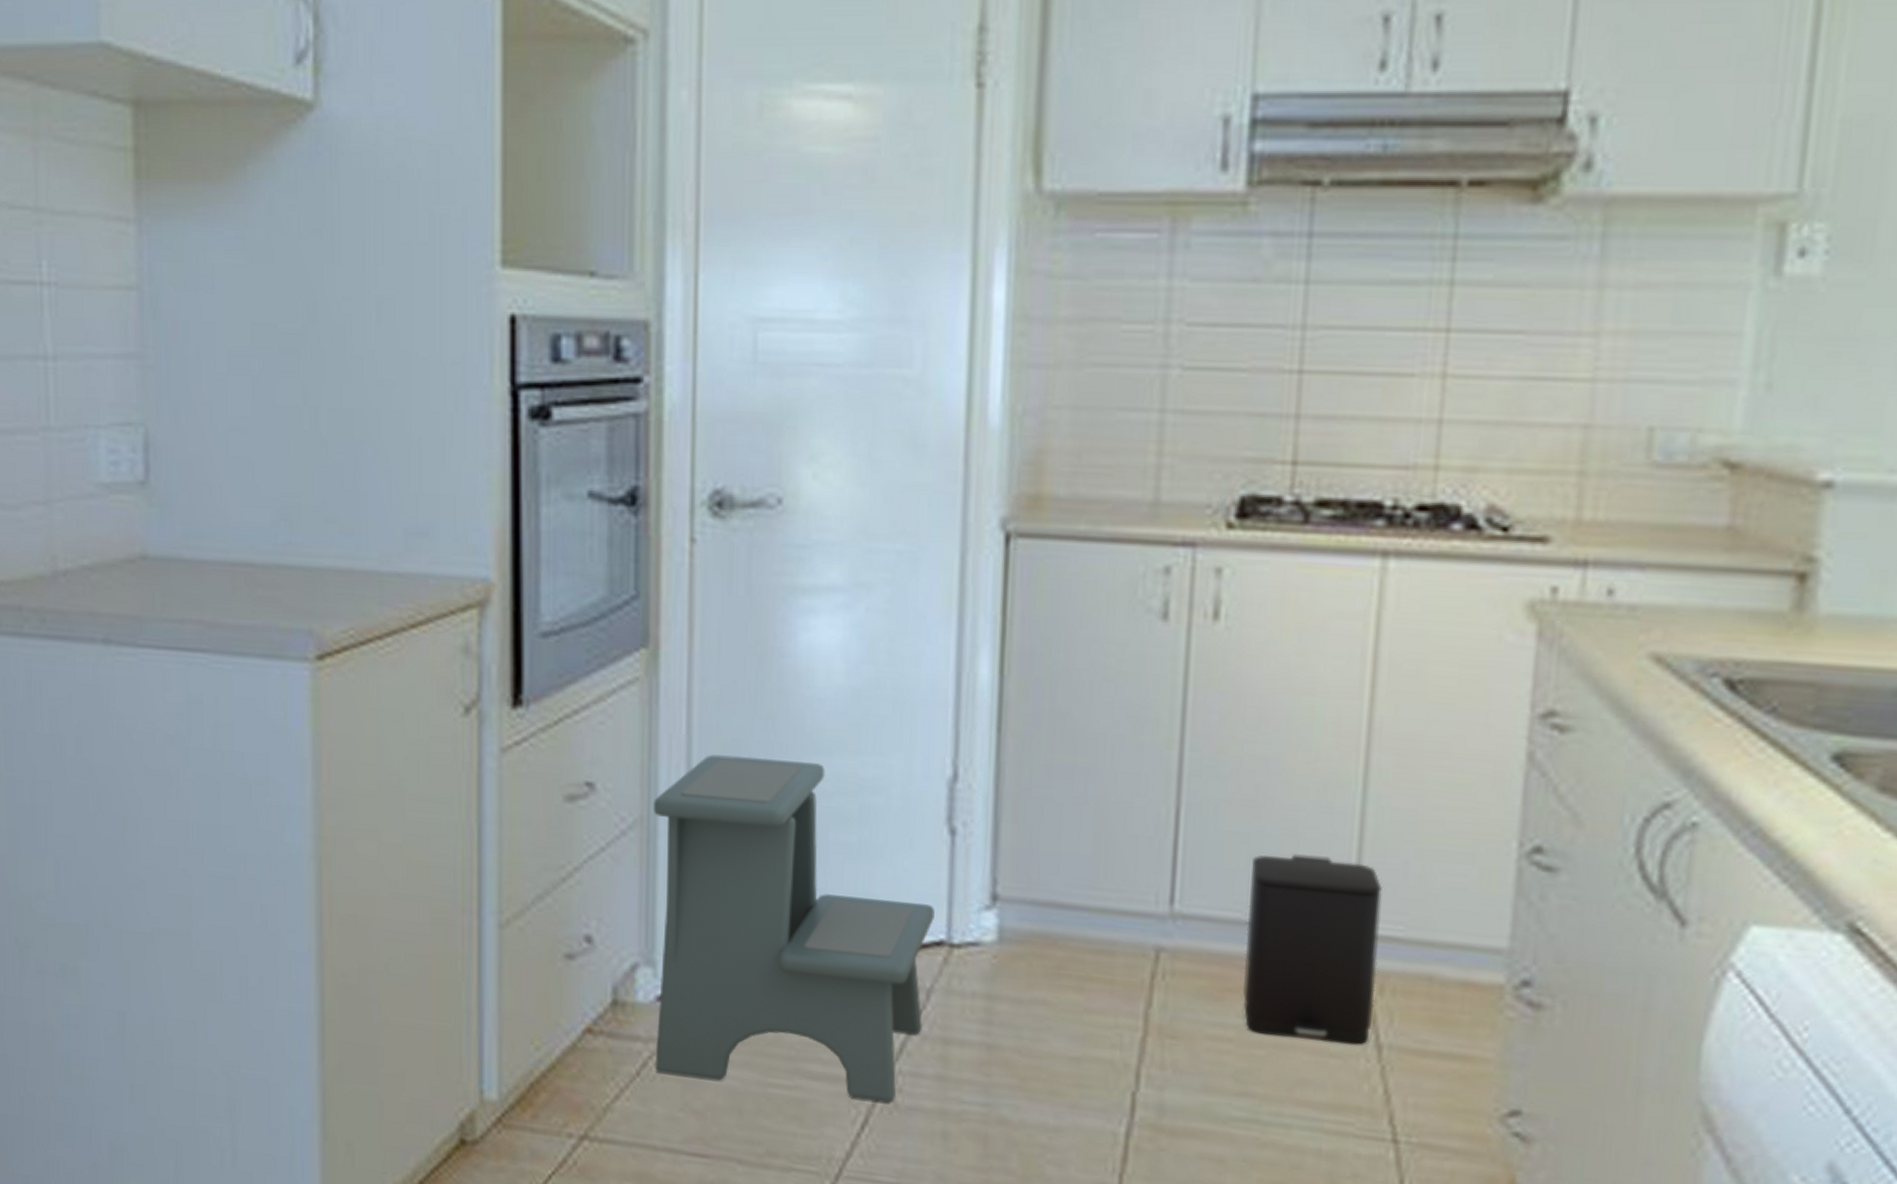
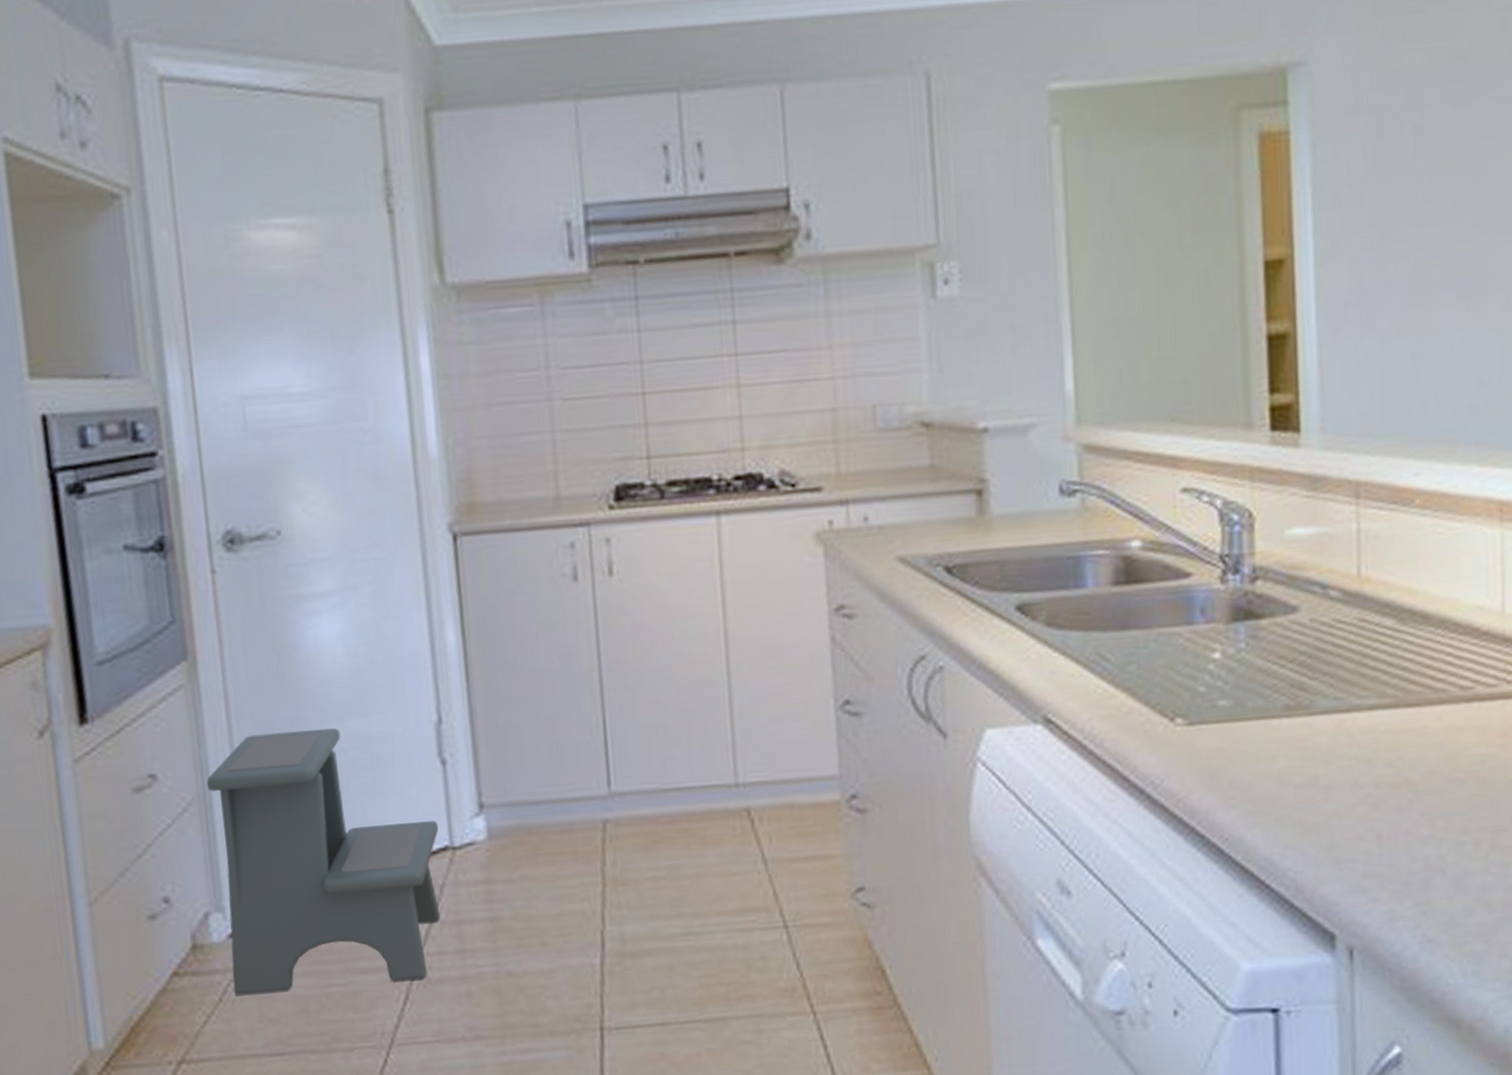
pedal bin: present [1243,854,1382,1045] -> none [661,732,758,869]

